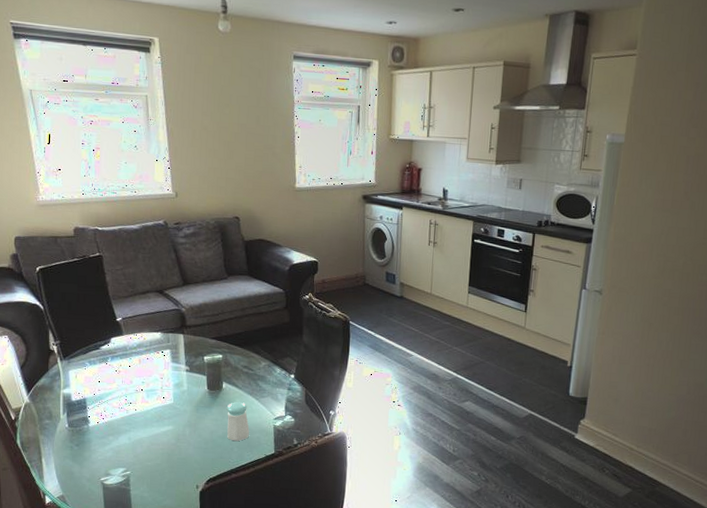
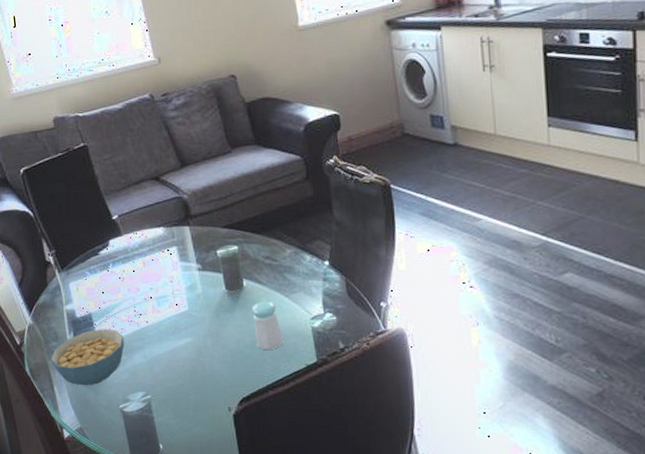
cereal bowl: none [42,412,113,460] -> present [50,329,125,386]

